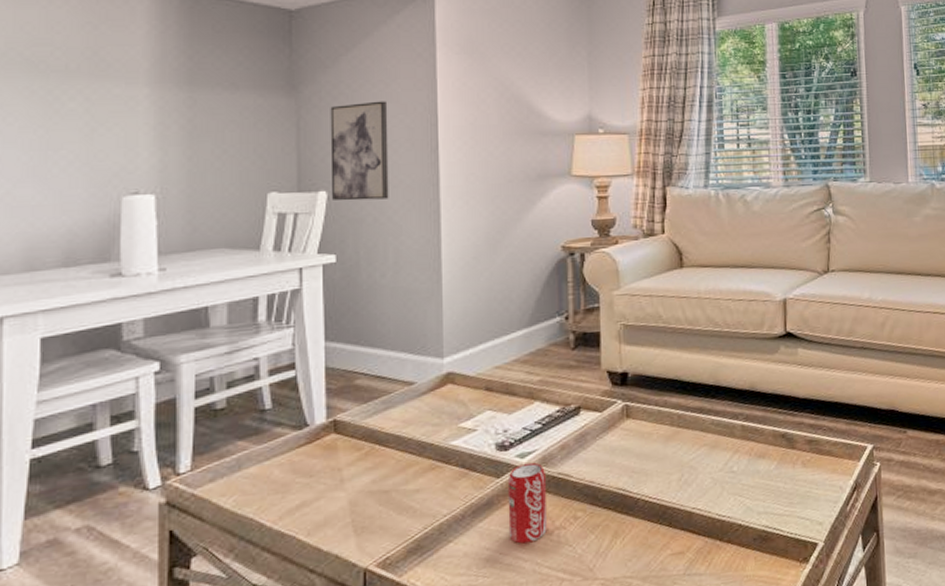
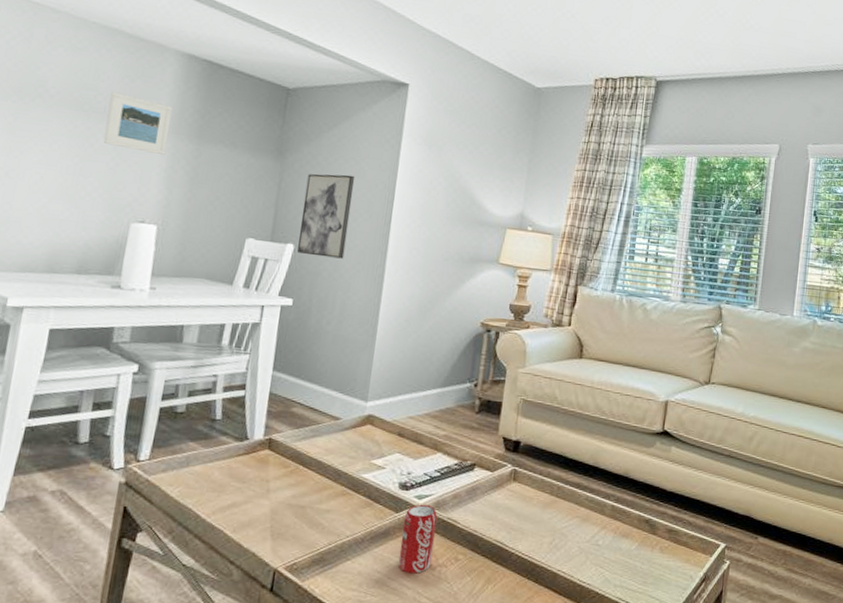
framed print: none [70,44,152,111] -> present [103,92,173,156]

